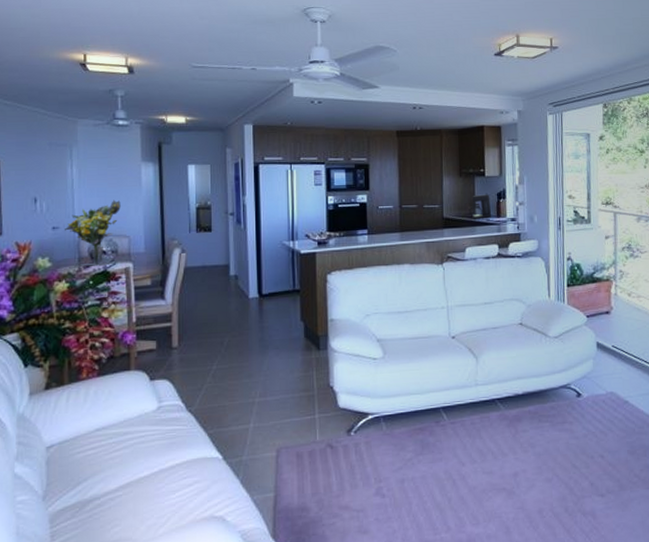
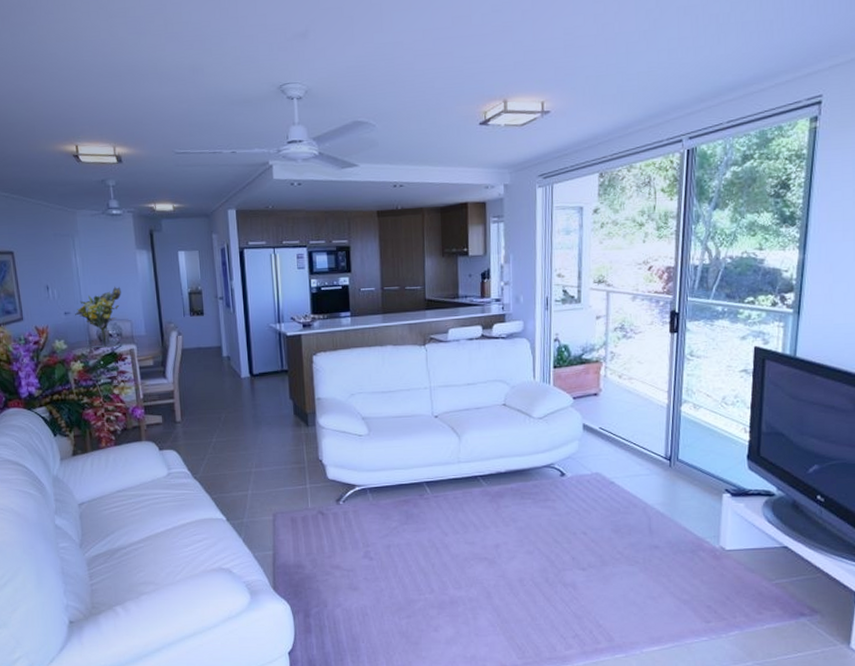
coffee maker: present [468,194,491,219] -> none [451,274,475,300]

